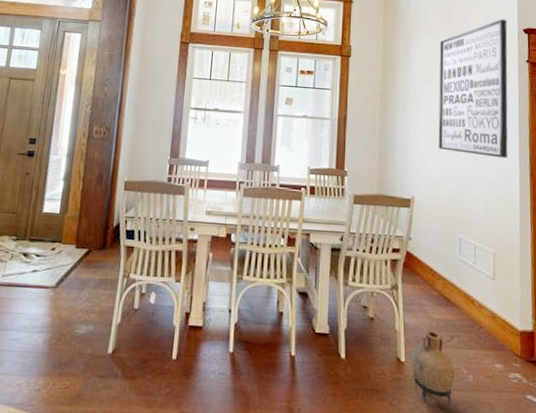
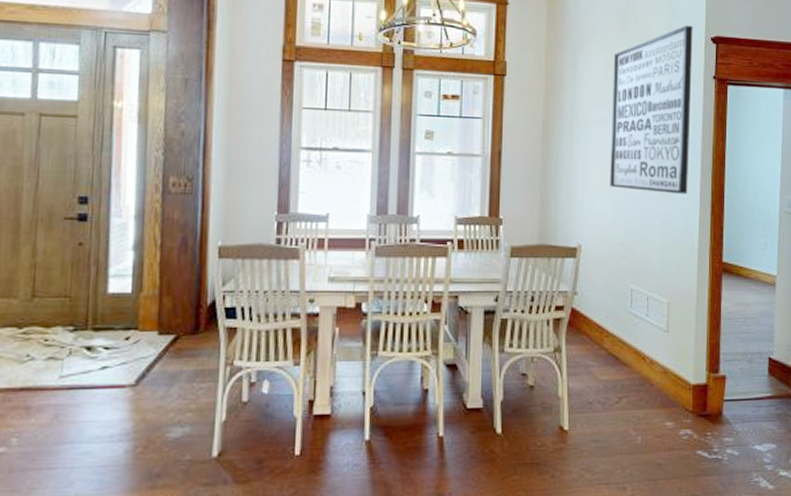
vase: present [410,330,456,404] -> none [574,393,623,472]

